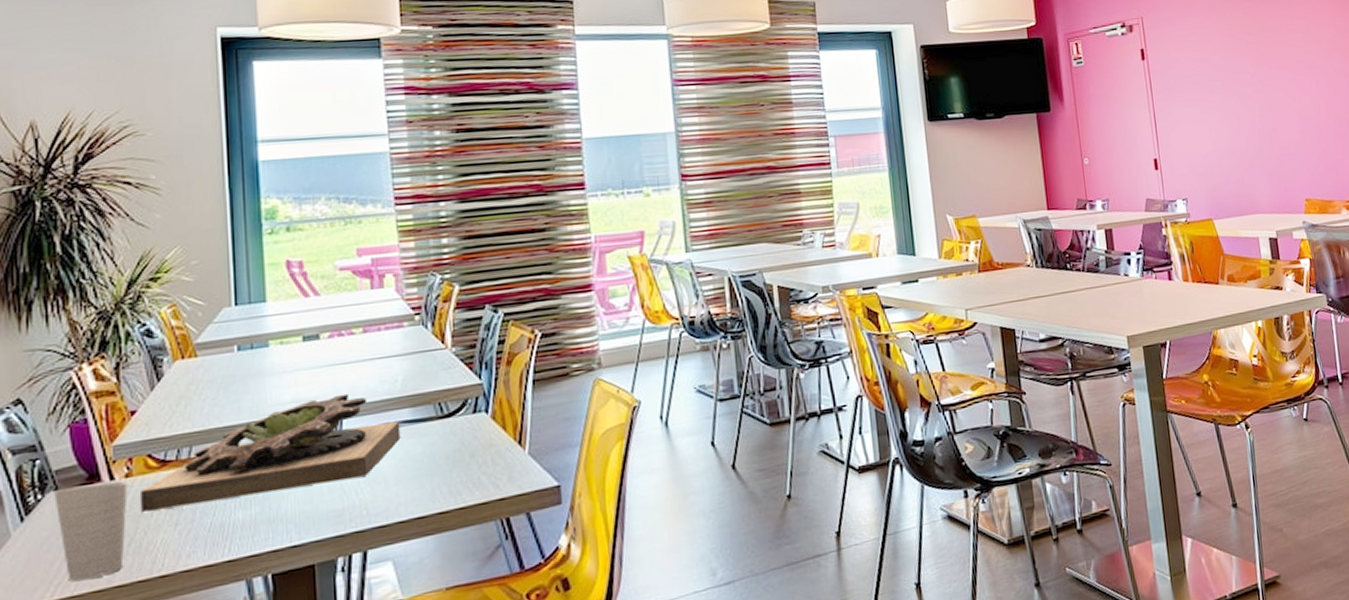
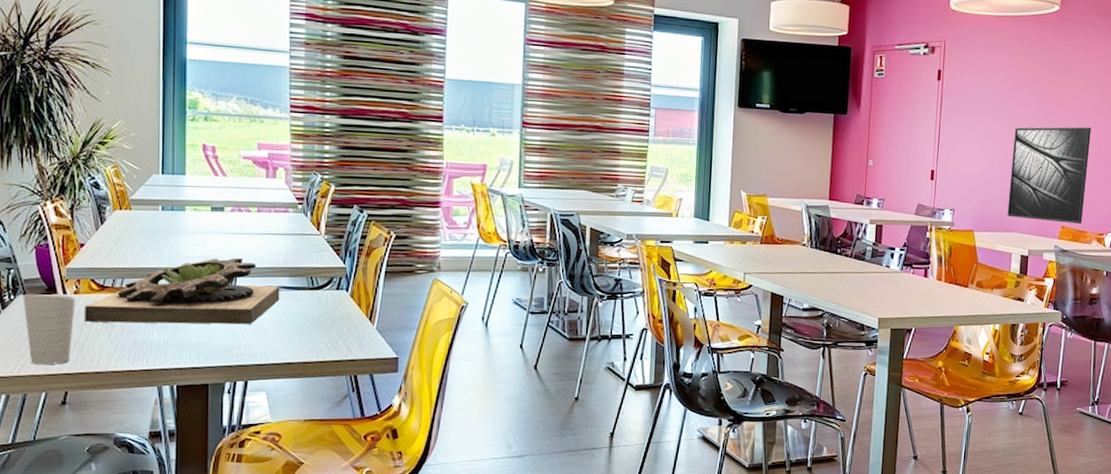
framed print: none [1234,87,1327,198] -> present [1007,127,1091,225]

